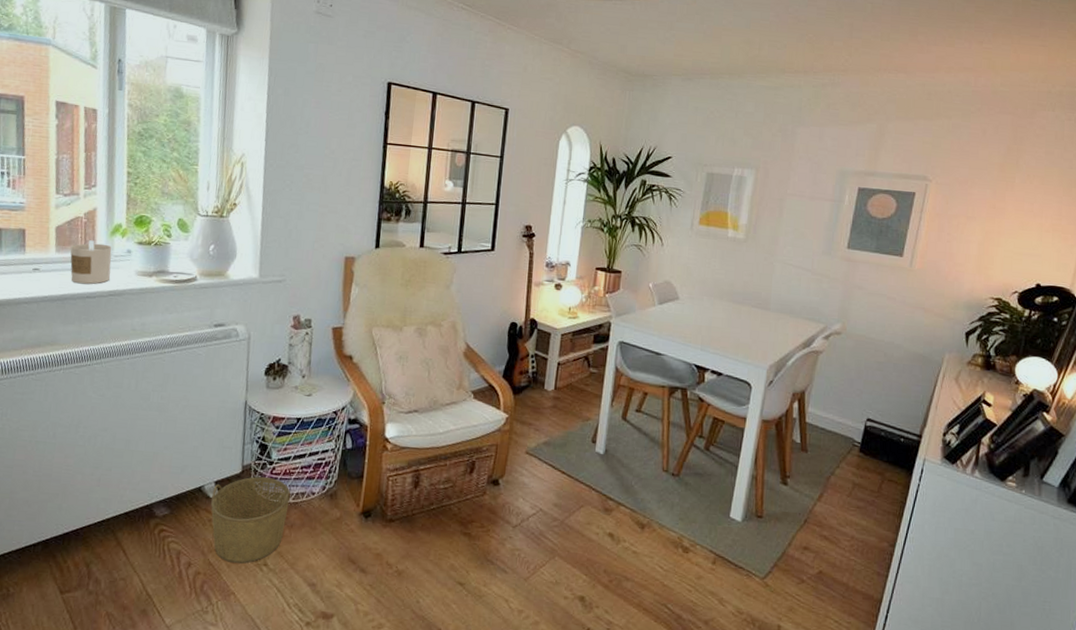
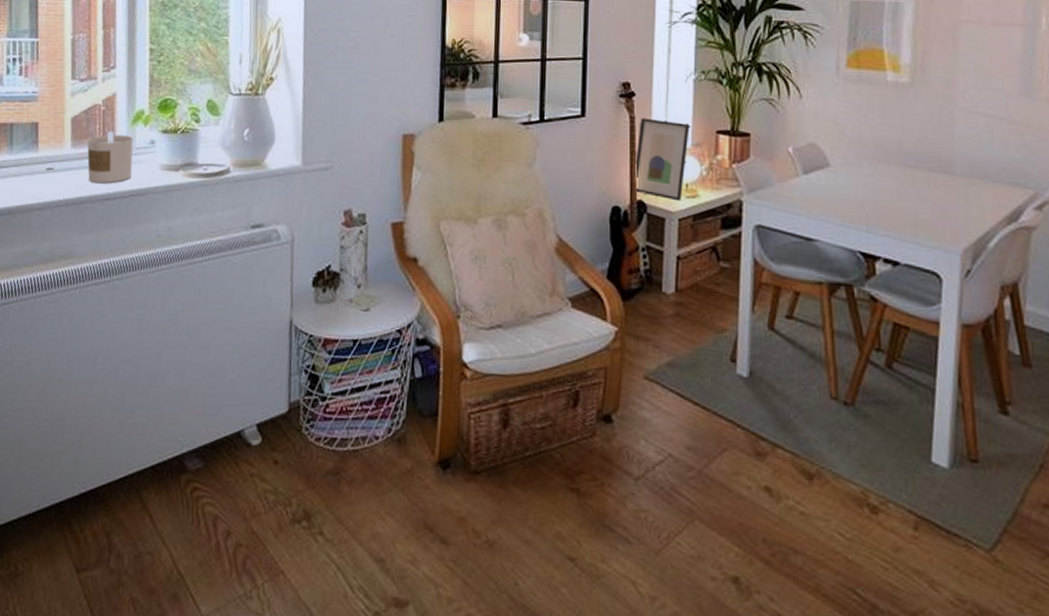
basket: present [211,476,291,564] -> none [252,417,350,532]
picture frame: none [529,254,577,321] -> present [634,118,691,201]

